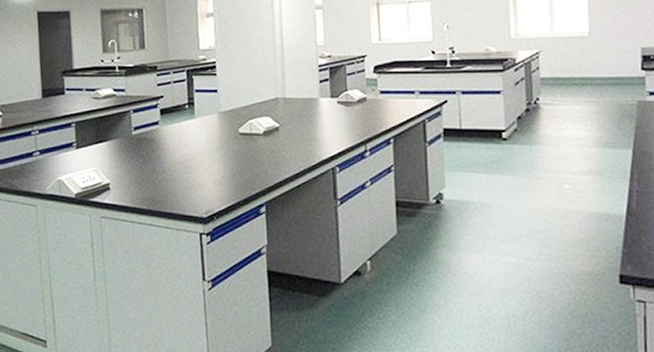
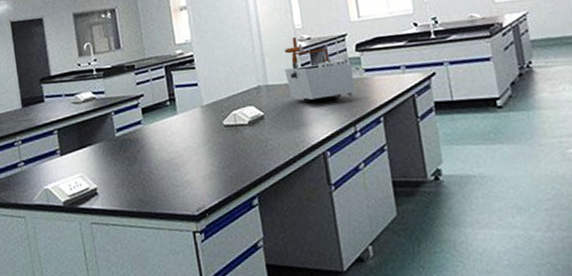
laboratory equipment: none [303,54,369,120] -> present [284,37,356,104]

